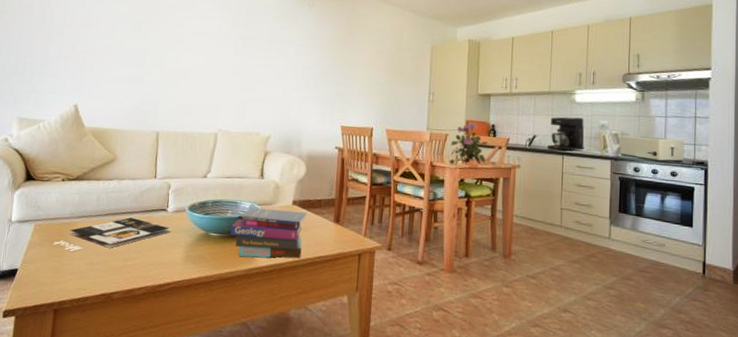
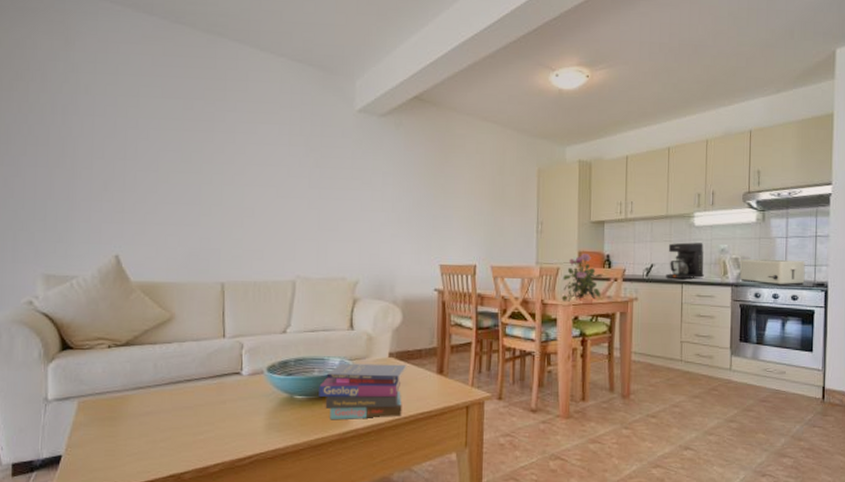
magazine: present [52,217,170,252] -> none [103,385,247,431]

